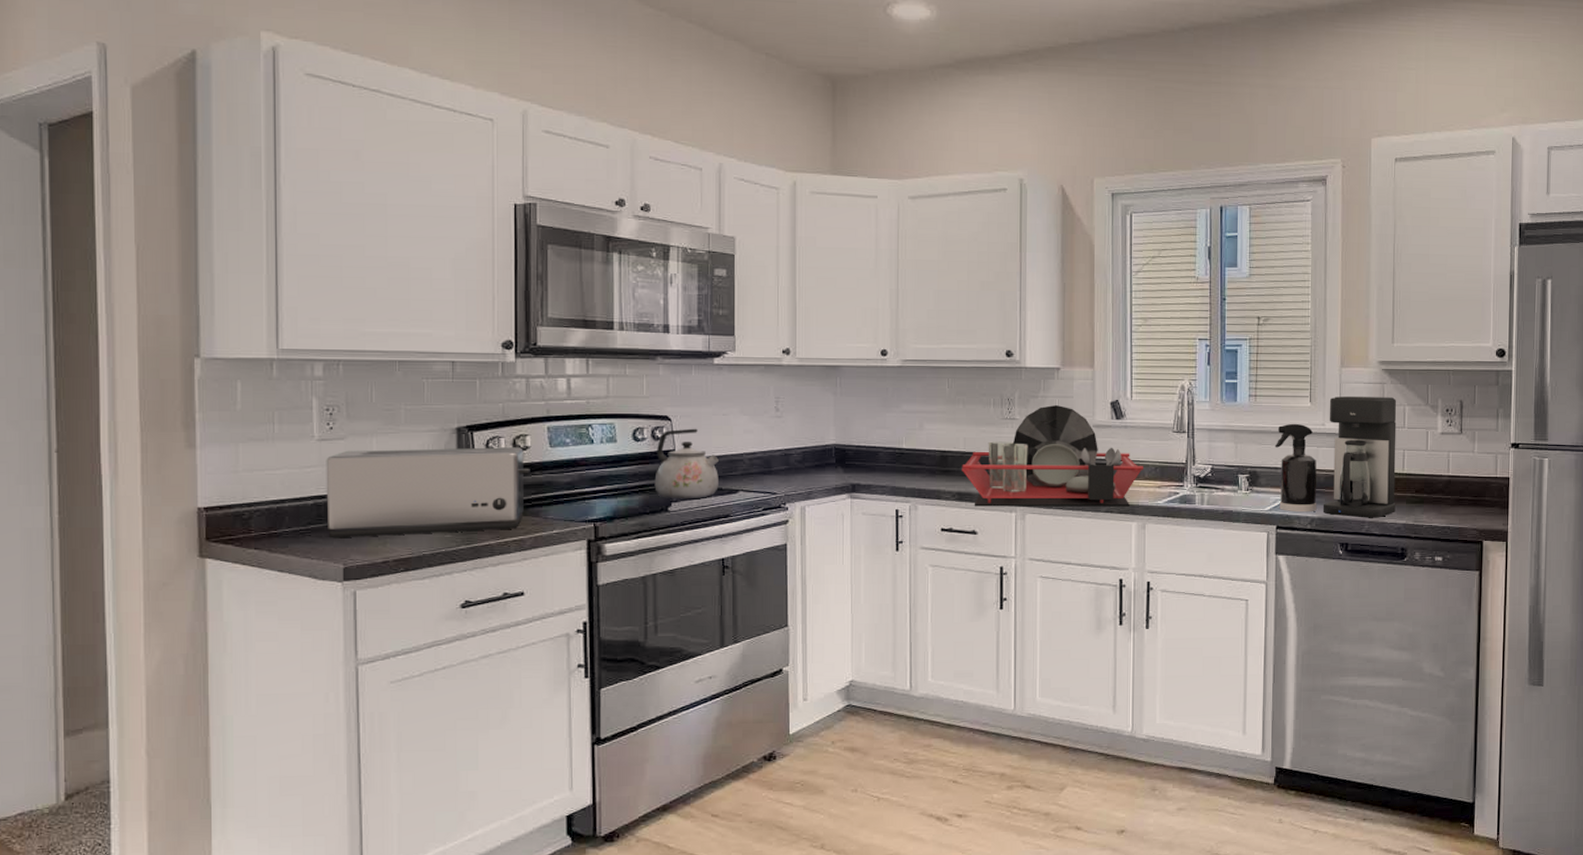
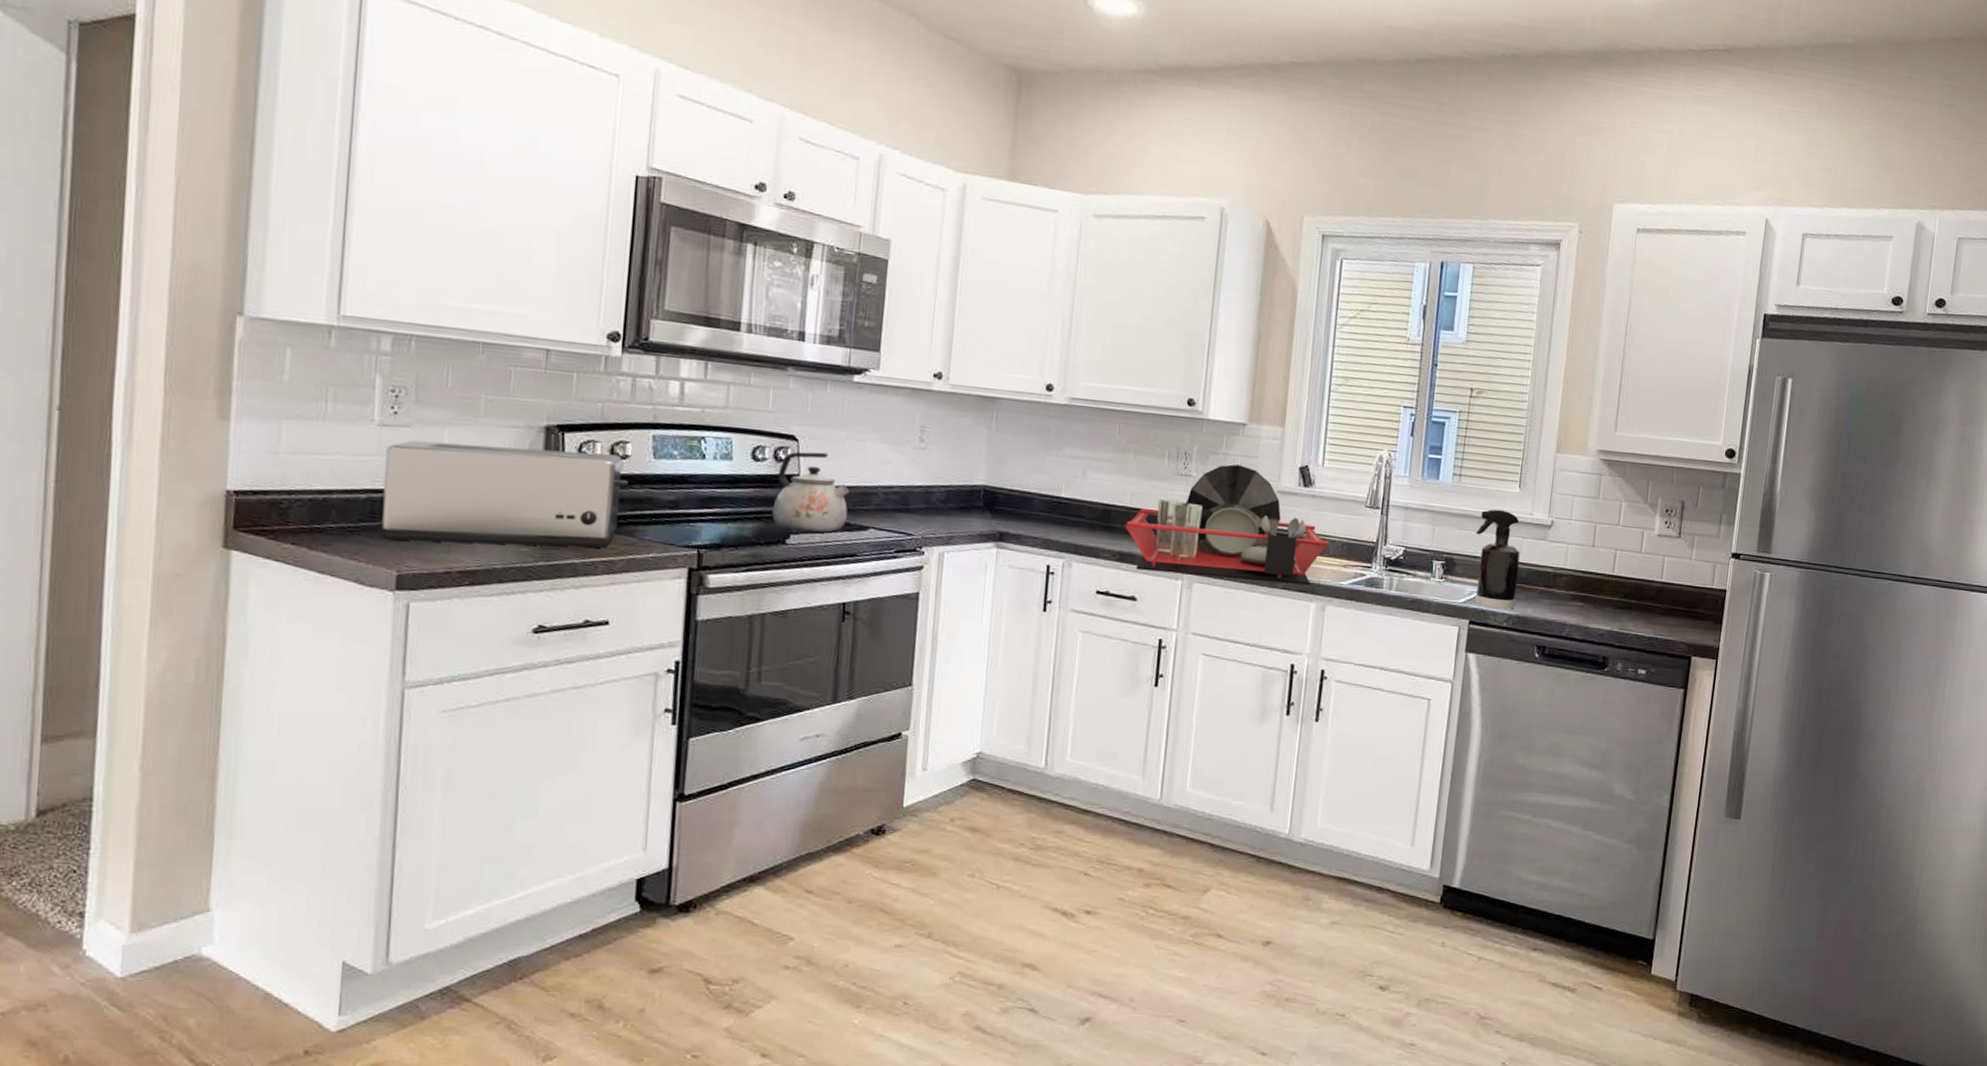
coffee maker: present [1322,395,1397,519] -> none [1521,484,1613,623]

